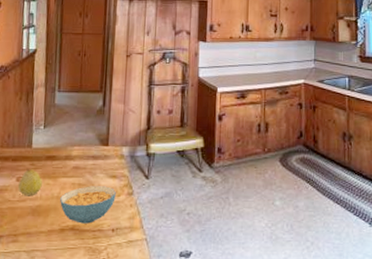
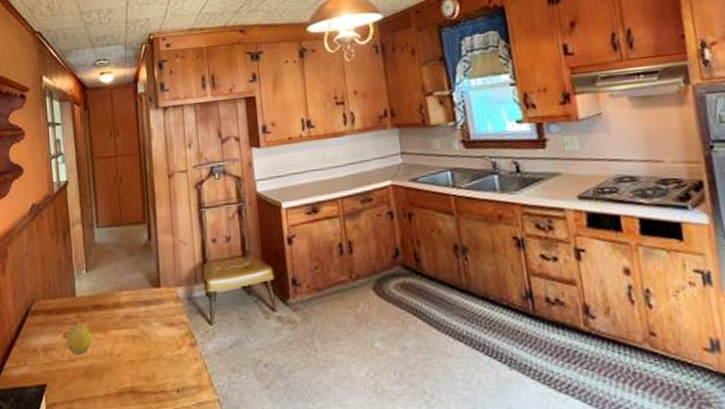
cereal bowl: present [60,186,116,224] -> none [114,337,177,384]

